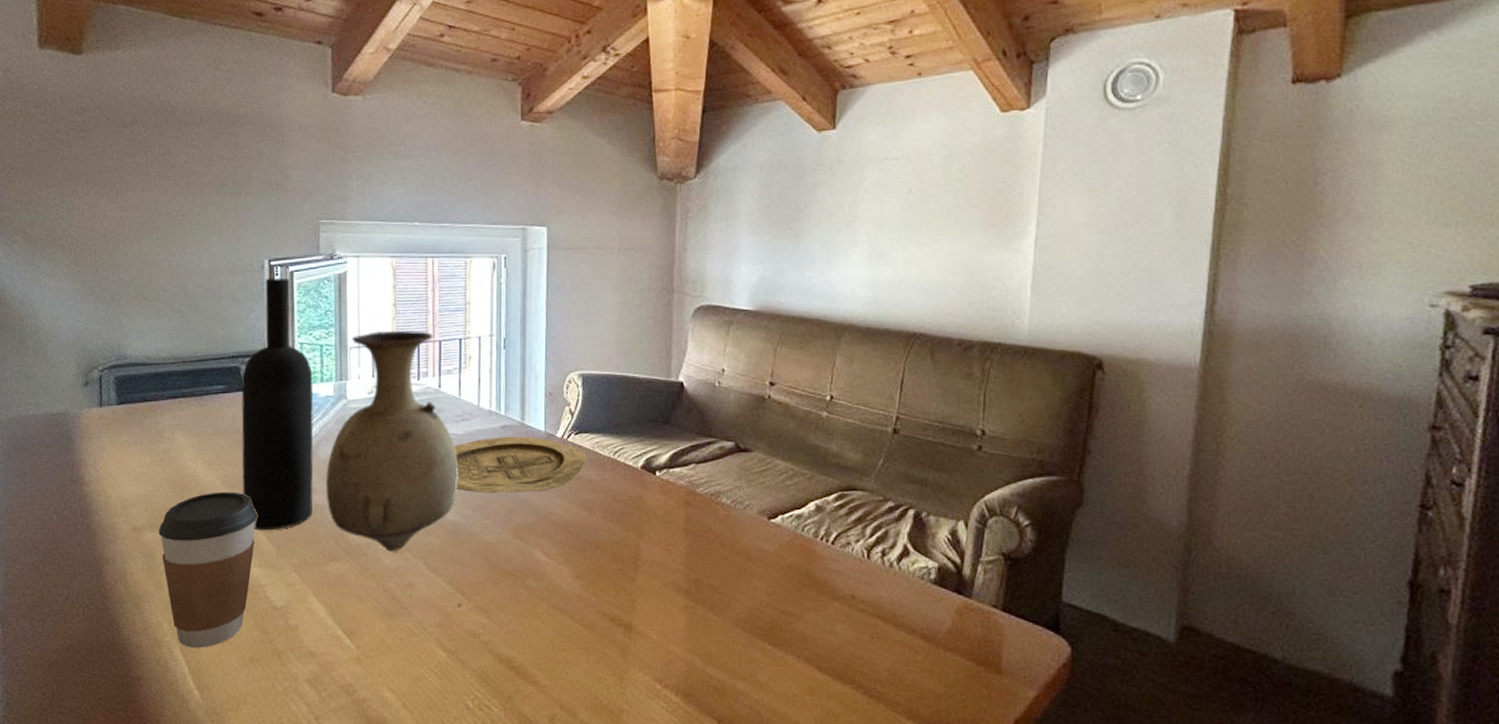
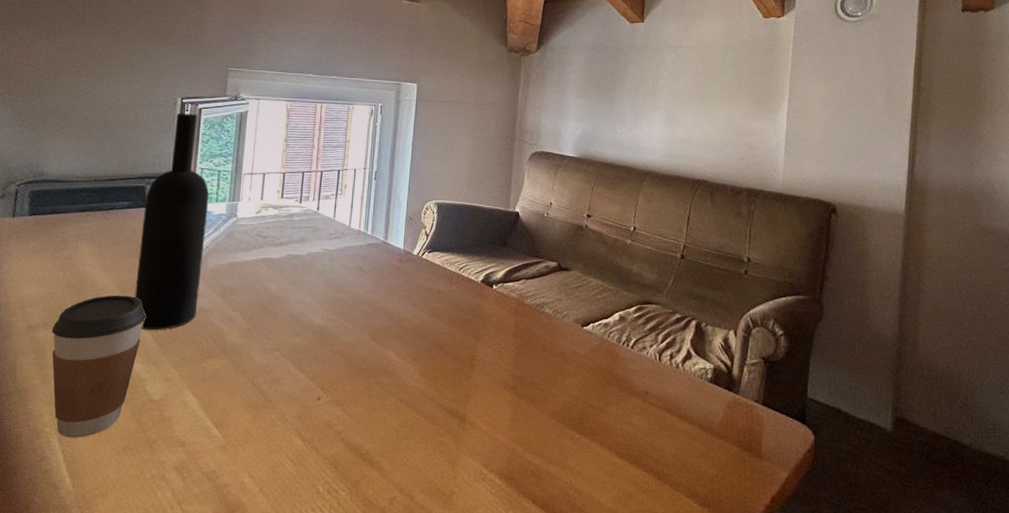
vase: present [325,330,458,552] -> none [210,161,328,351]
plate: present [453,436,587,494] -> none [324,252,437,301]

